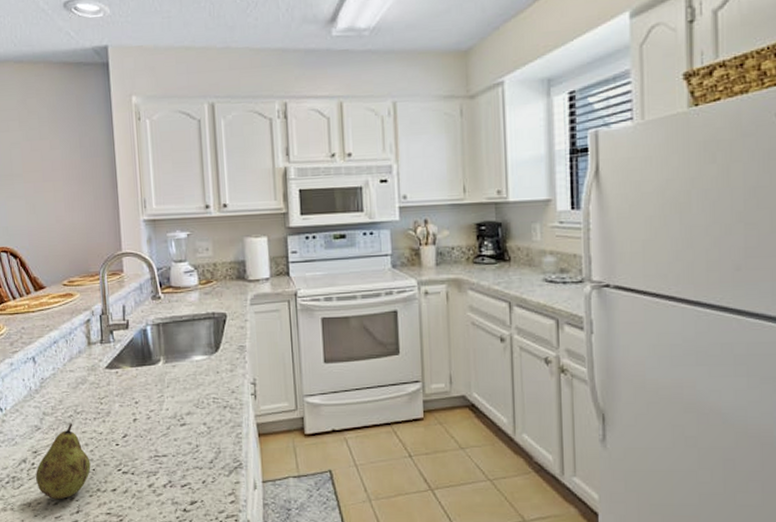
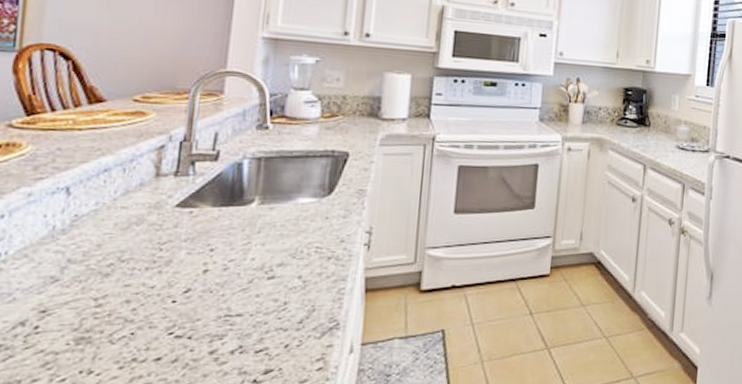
fruit: present [36,423,91,500] -> none [36,273,129,375]

